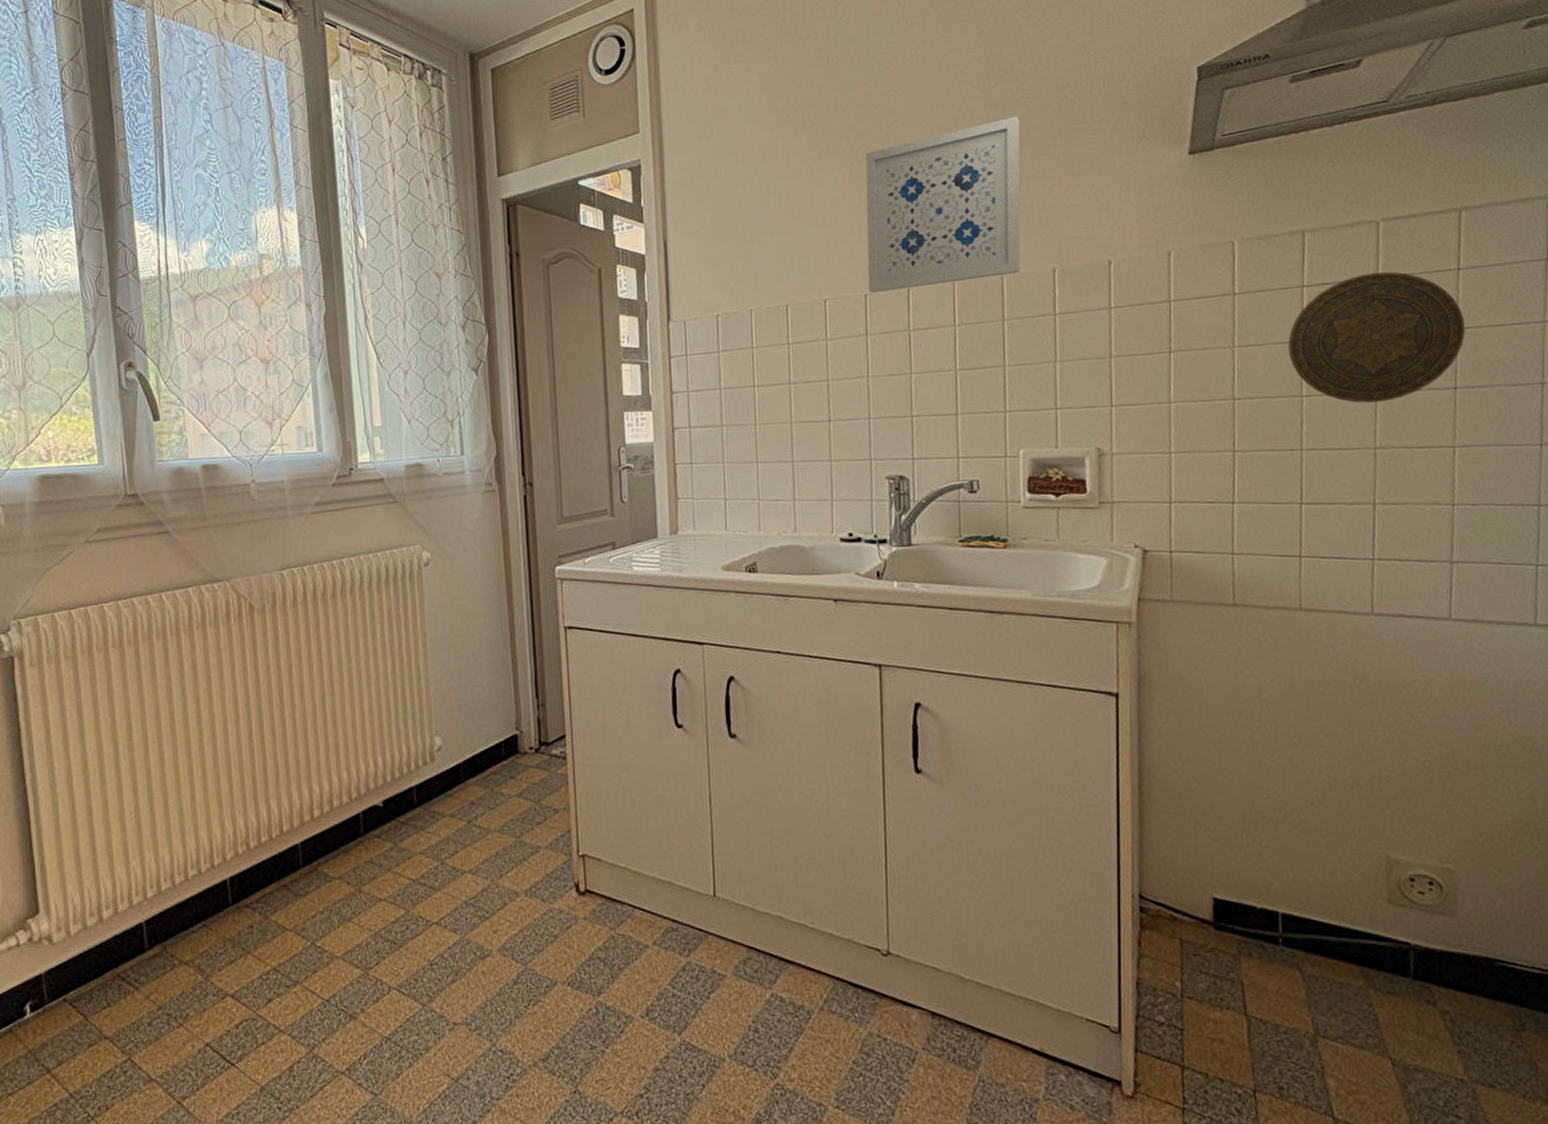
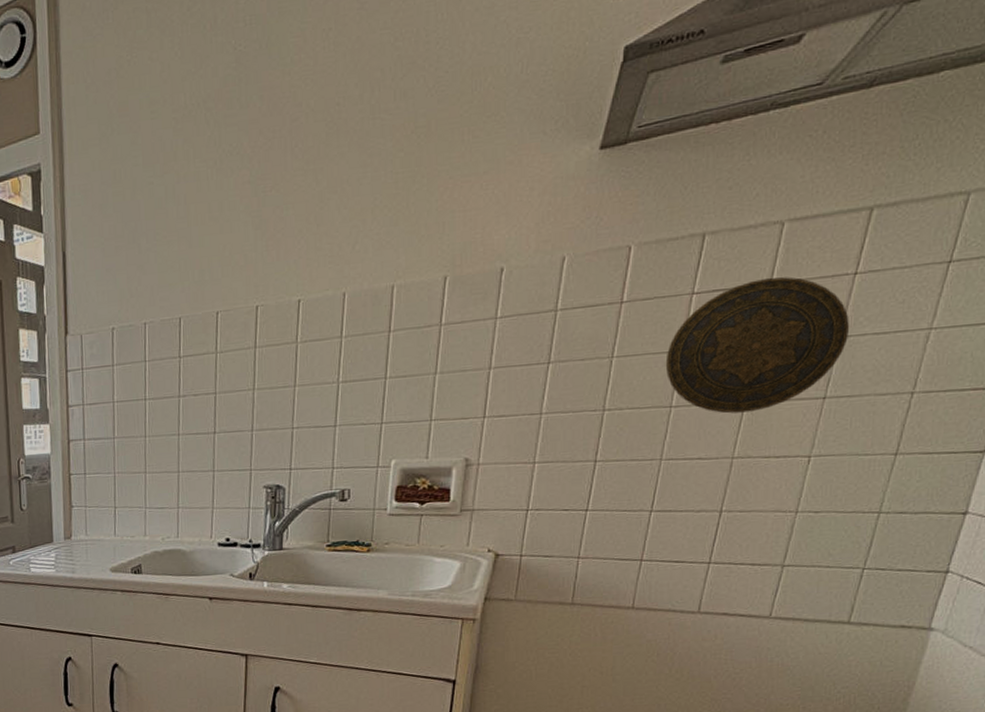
wall art: present [865,116,1021,294] -> none [260,107,429,305]

